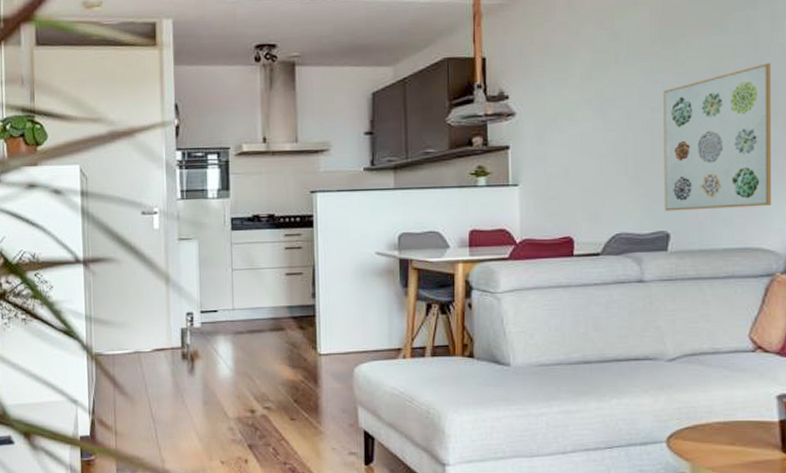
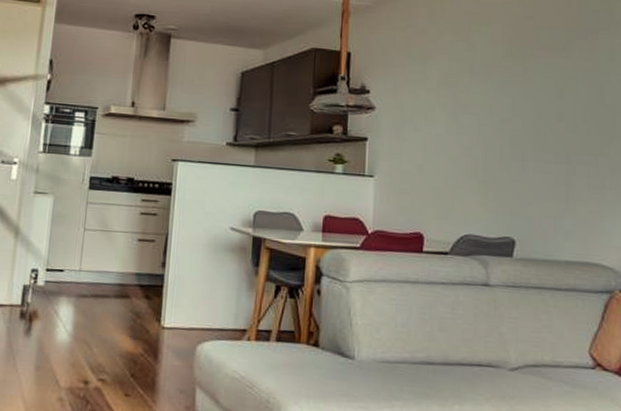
wall art: present [664,63,771,211] -> none [511,89,610,224]

